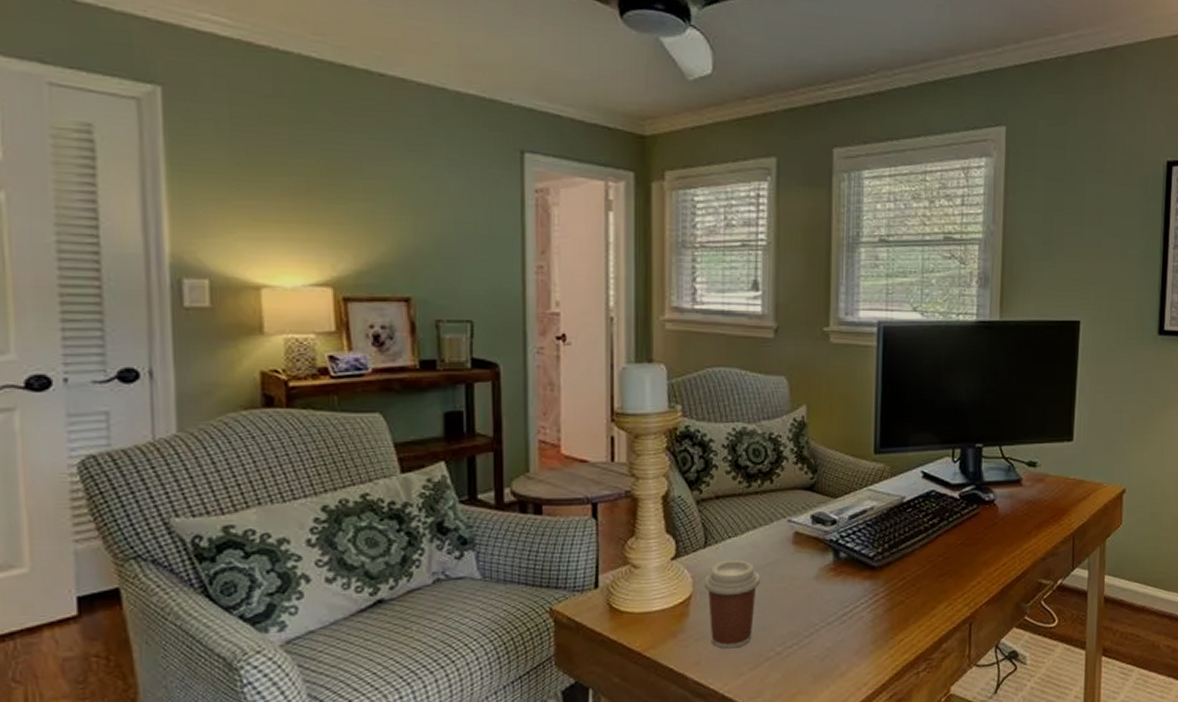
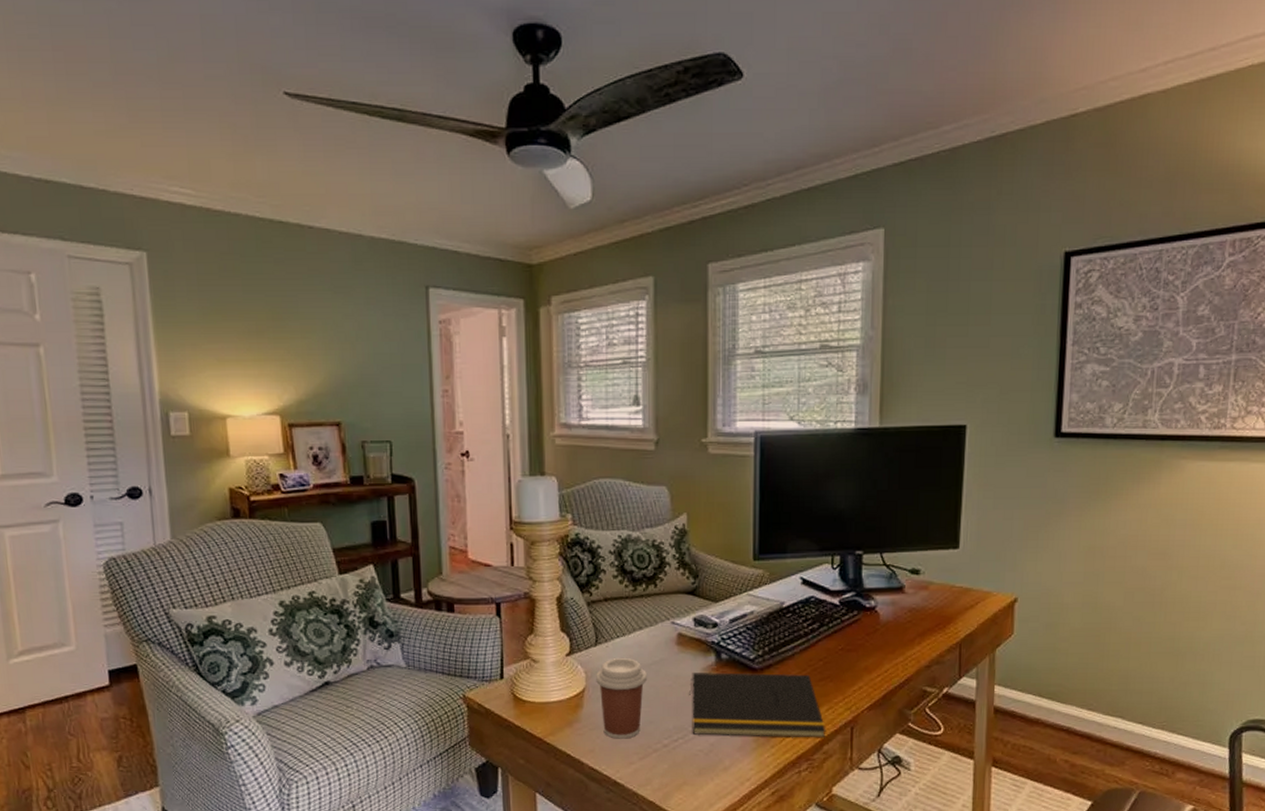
notepad: none [805,570,945,641] -> present [689,671,826,738]

